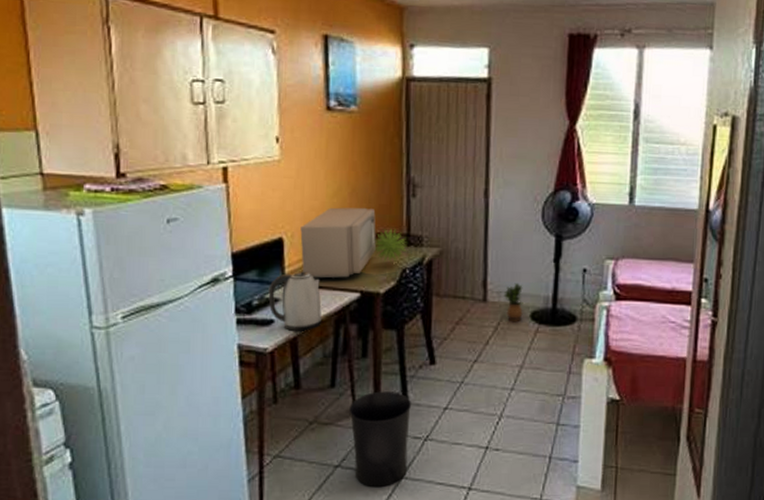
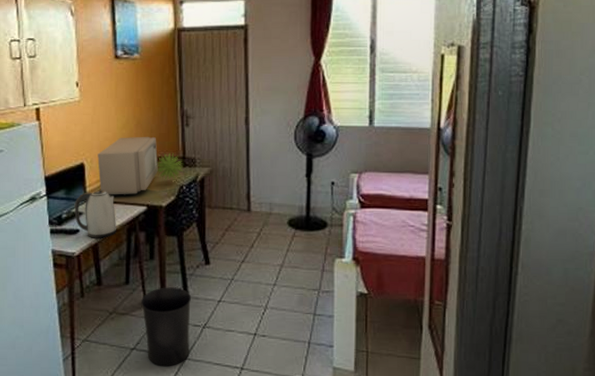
potted plant: present [503,283,524,322] -> none [264,195,281,228]

